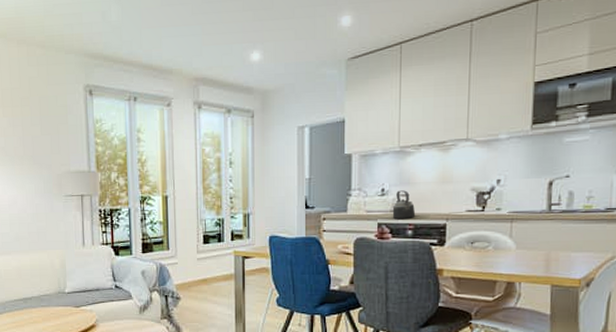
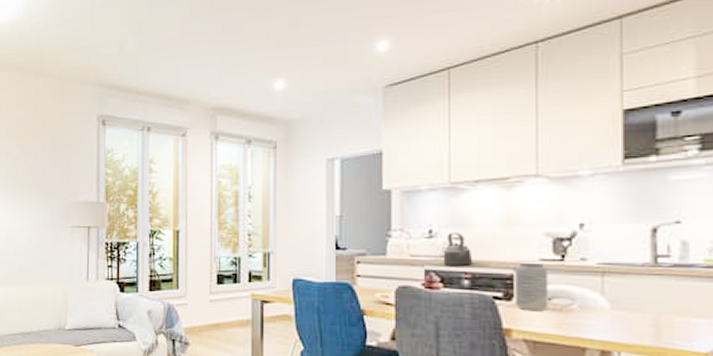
vase: none [447,214,472,254] -> present [515,263,548,312]

